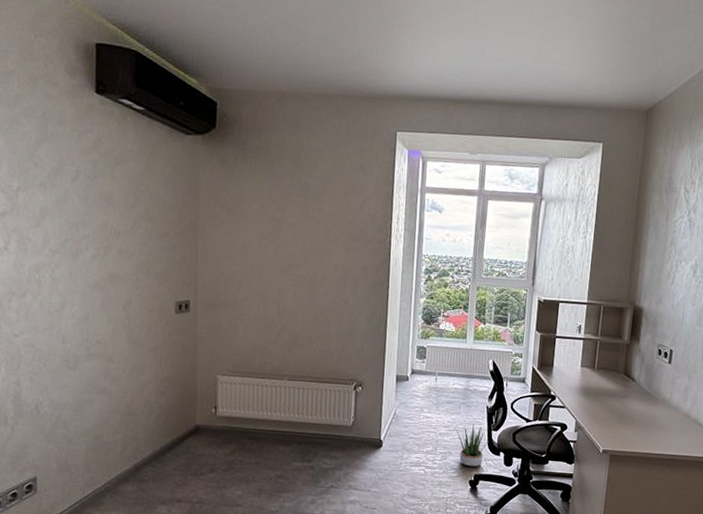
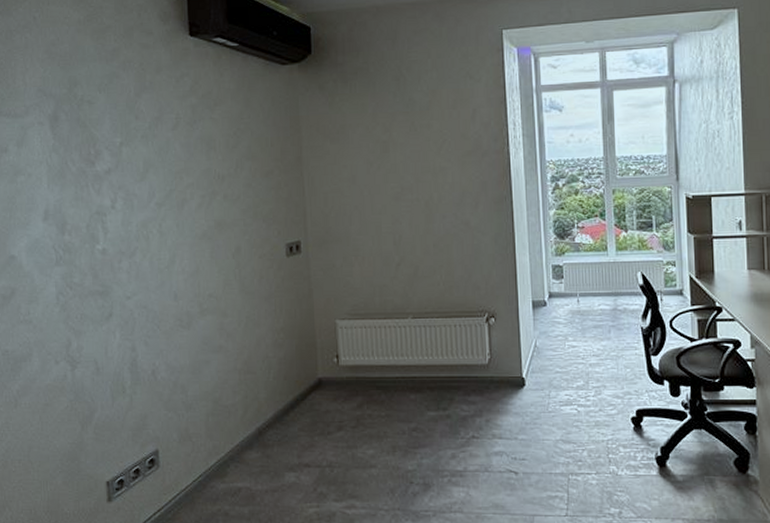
potted plant: present [454,423,488,467] -> none [606,349,648,401]

